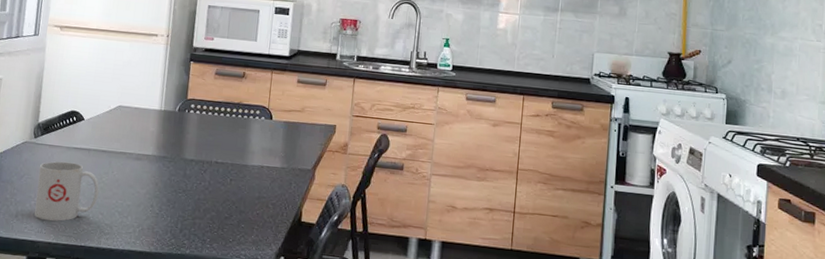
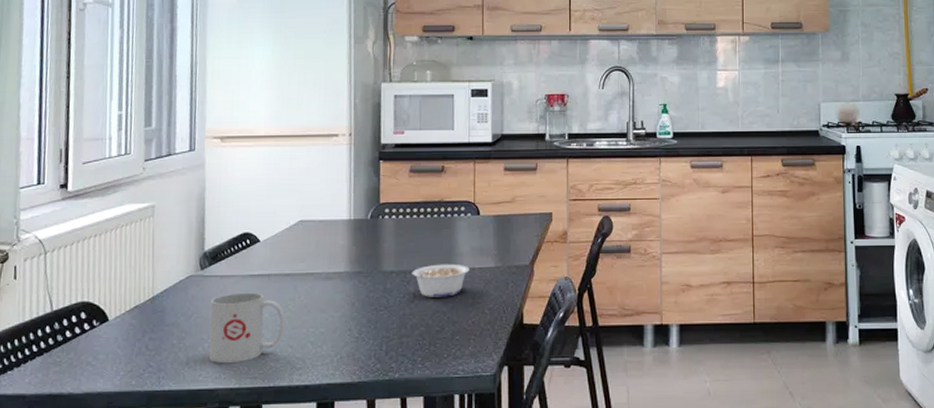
legume: none [208,158,259,189] -> present [411,264,470,297]

